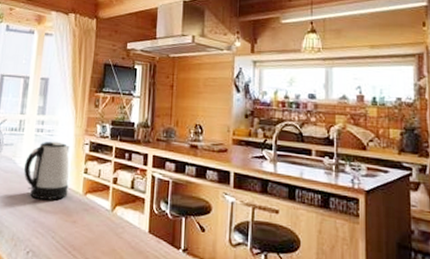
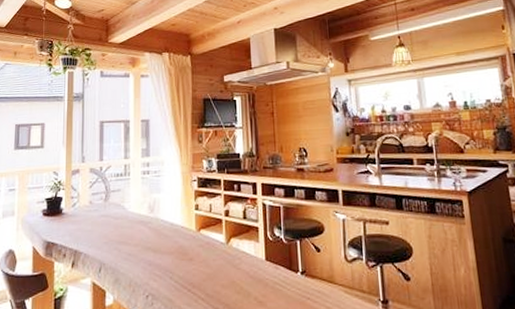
kettle: present [24,141,70,200] -> none [135,181,181,242]

